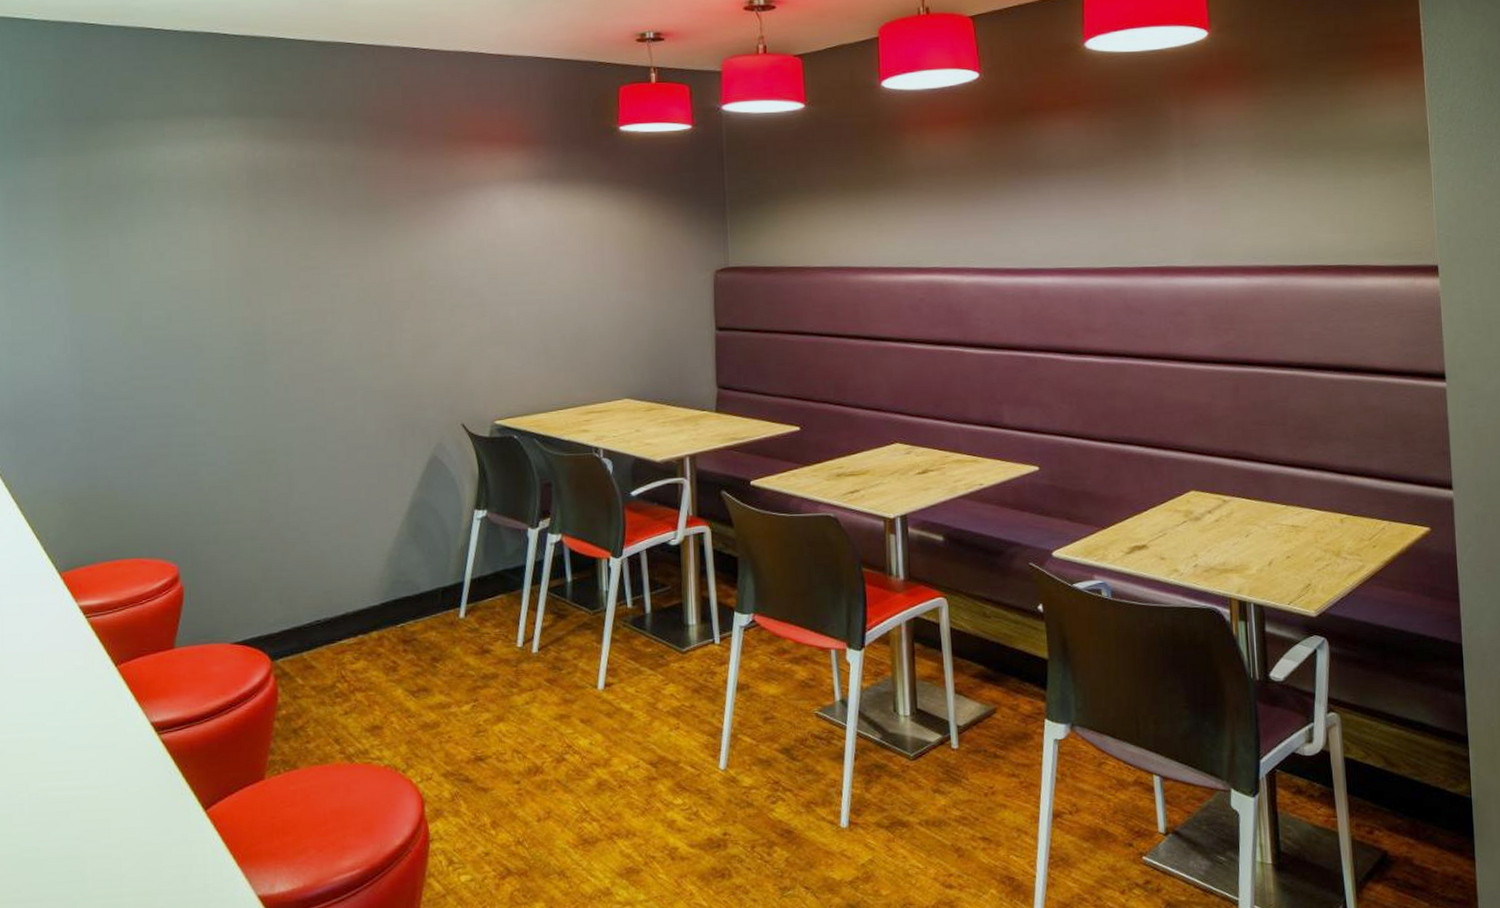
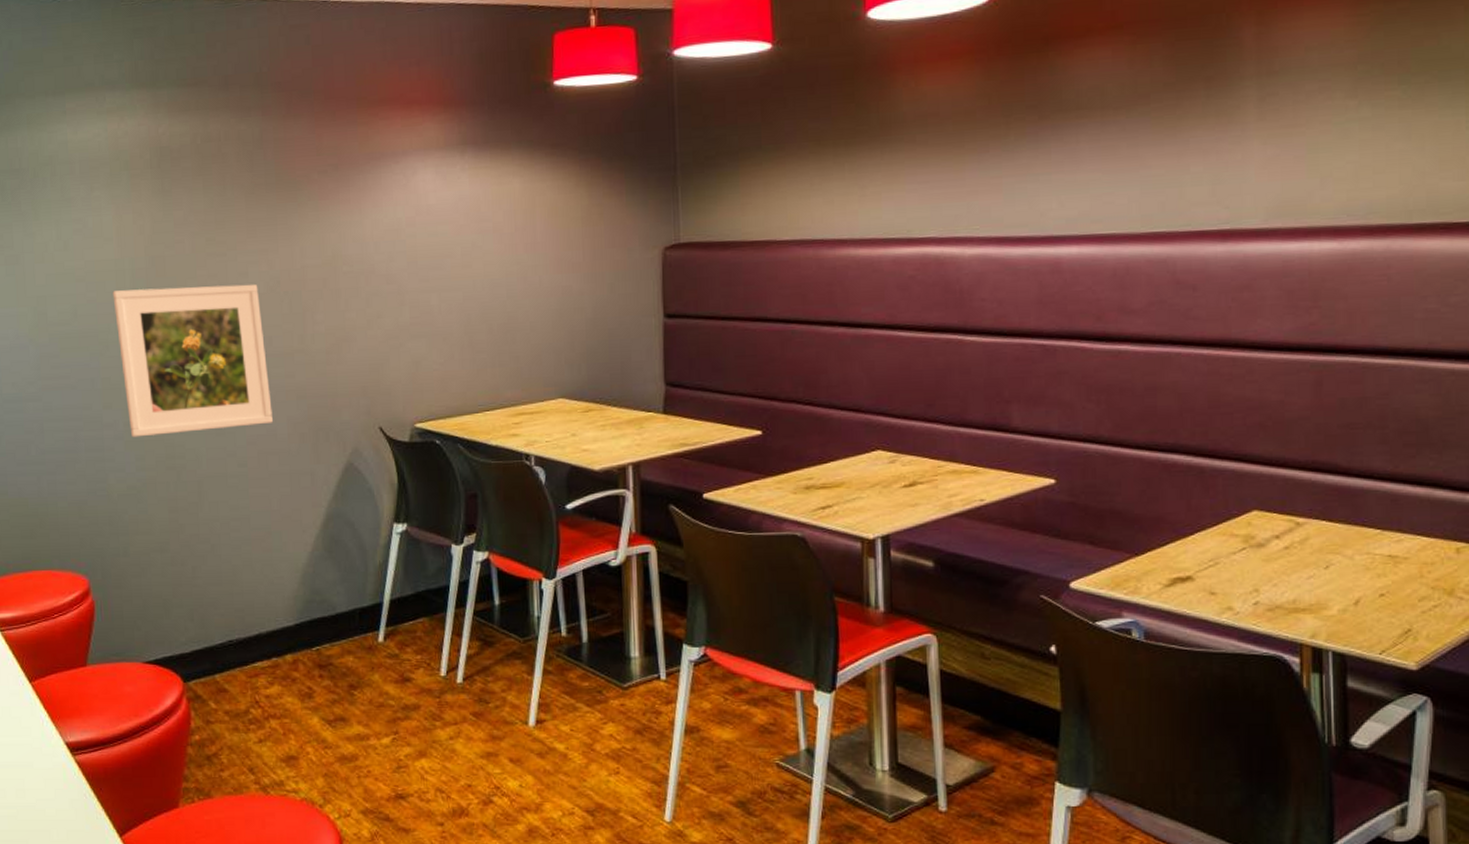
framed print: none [207,294,361,433] -> present [112,283,273,437]

